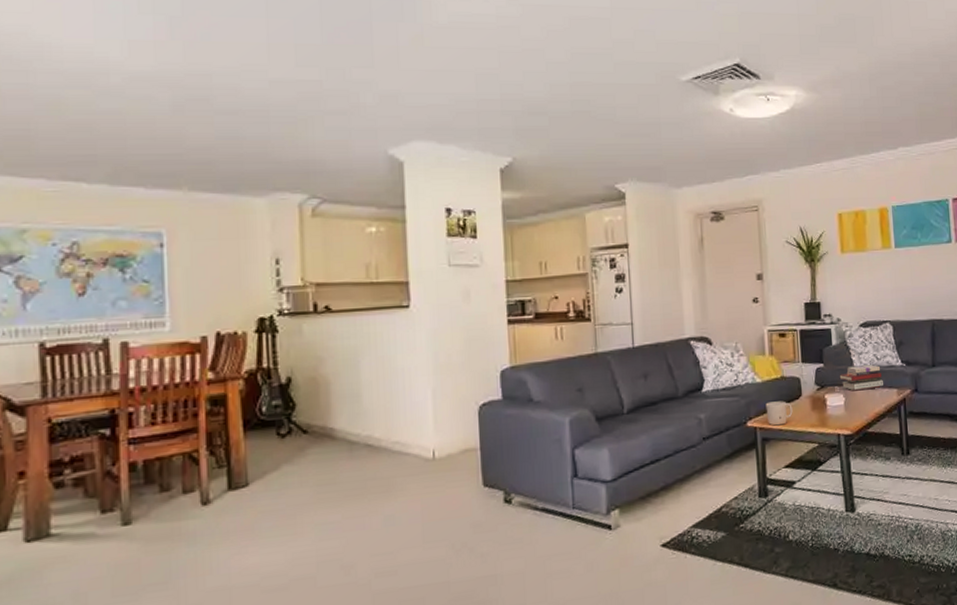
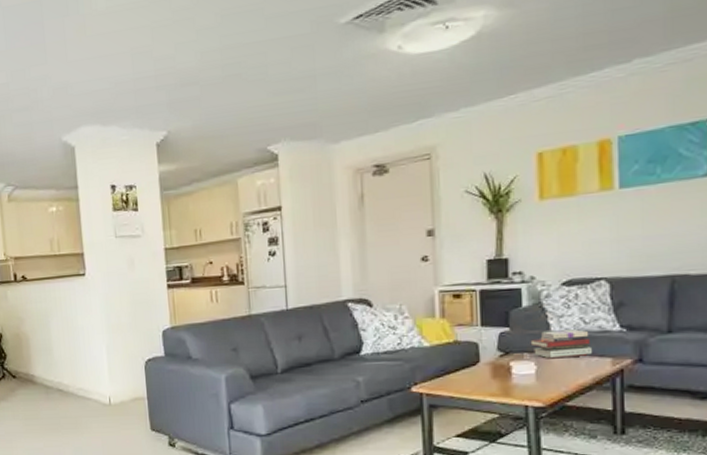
mug: present [765,401,793,426] -> none [434,367,468,393]

